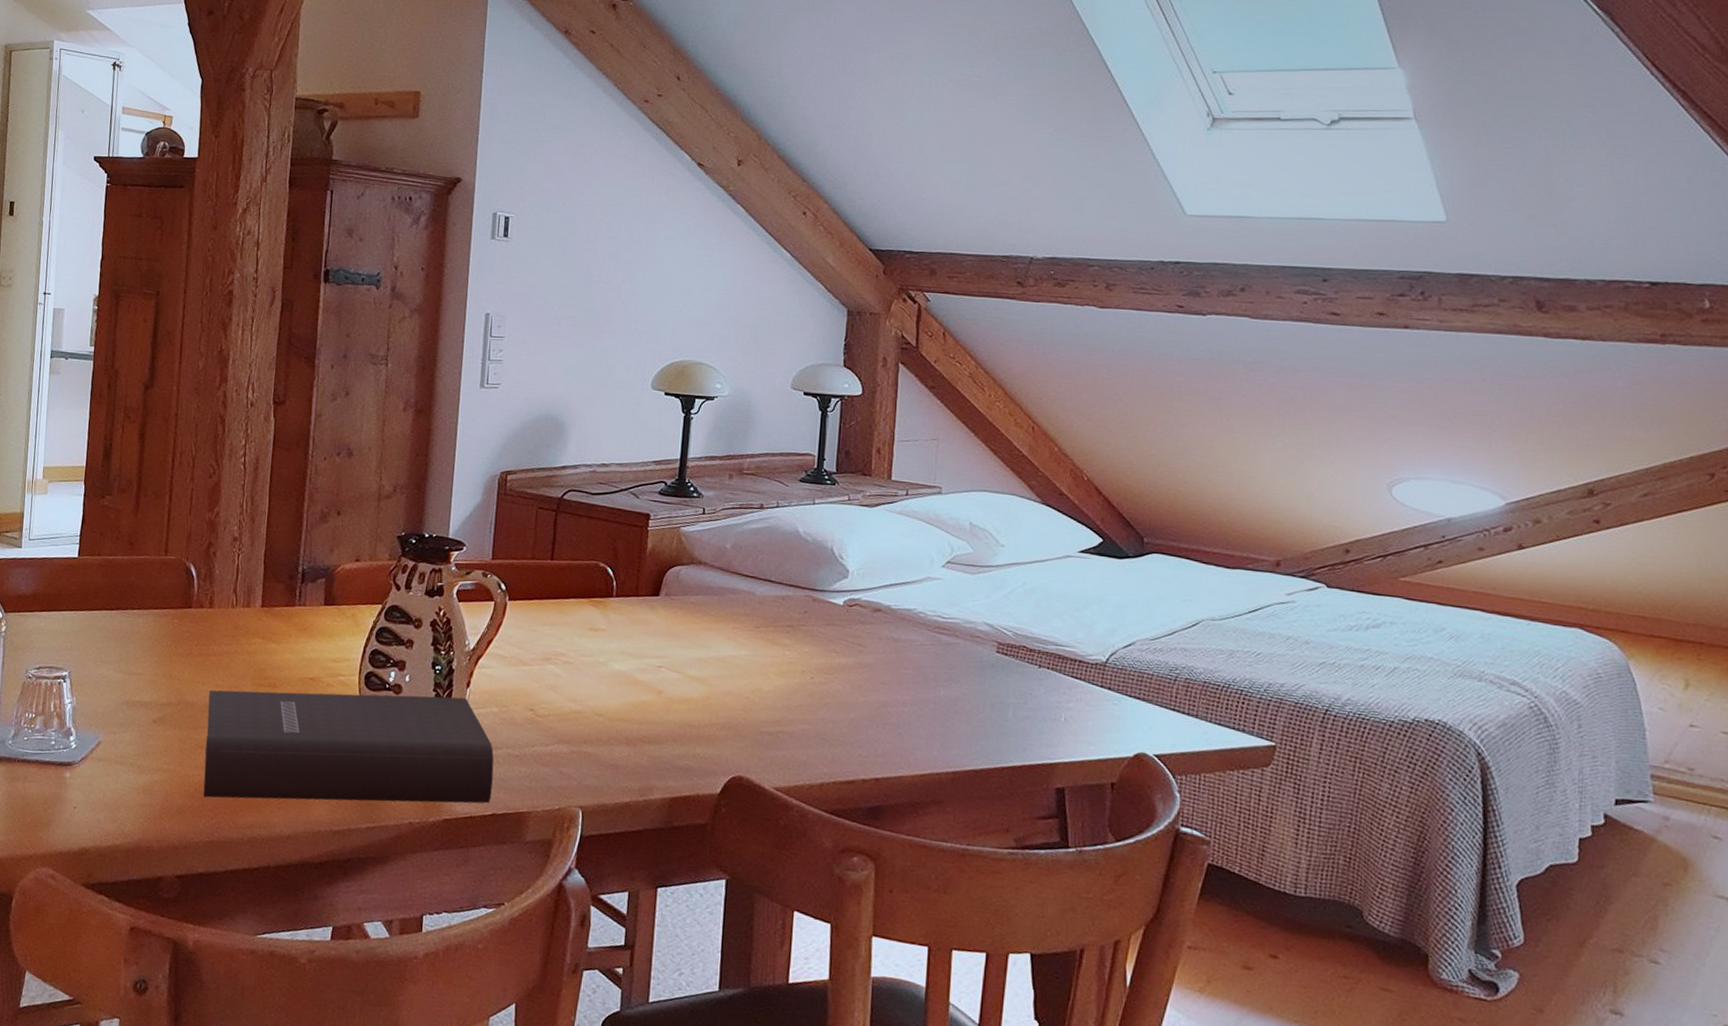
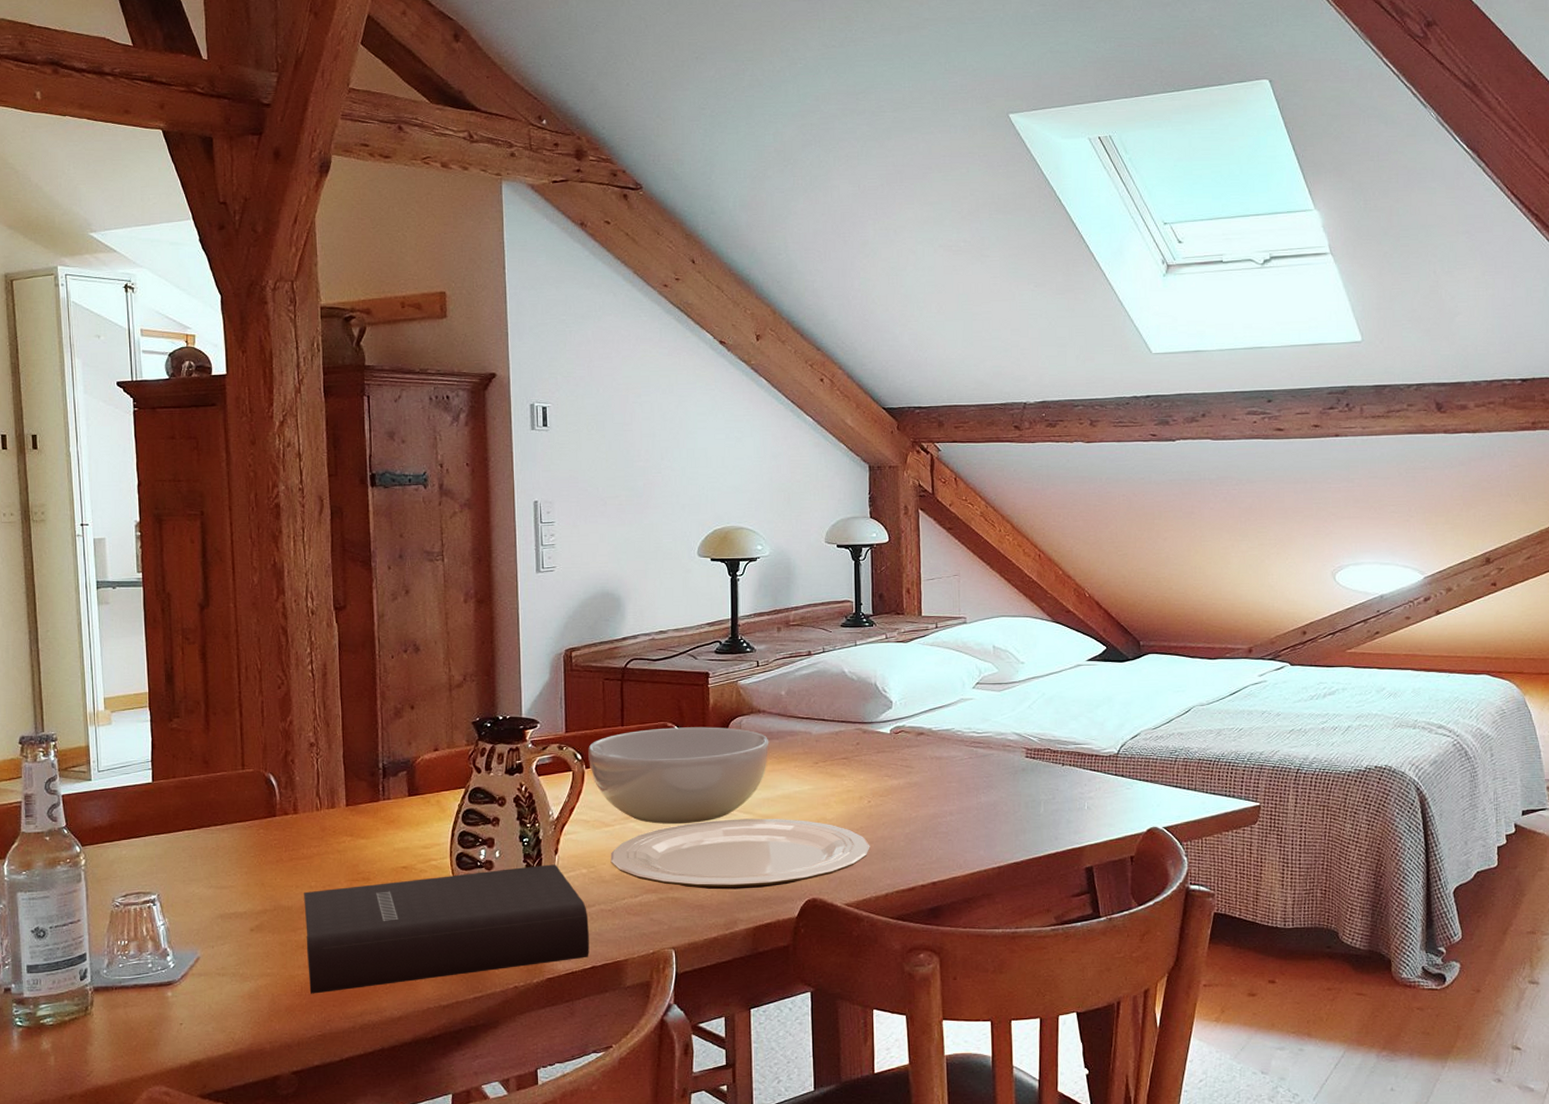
bowl: none [512,567,708,675] -> present [588,727,770,824]
plate: none [524,674,809,757] -> present [610,818,870,890]

